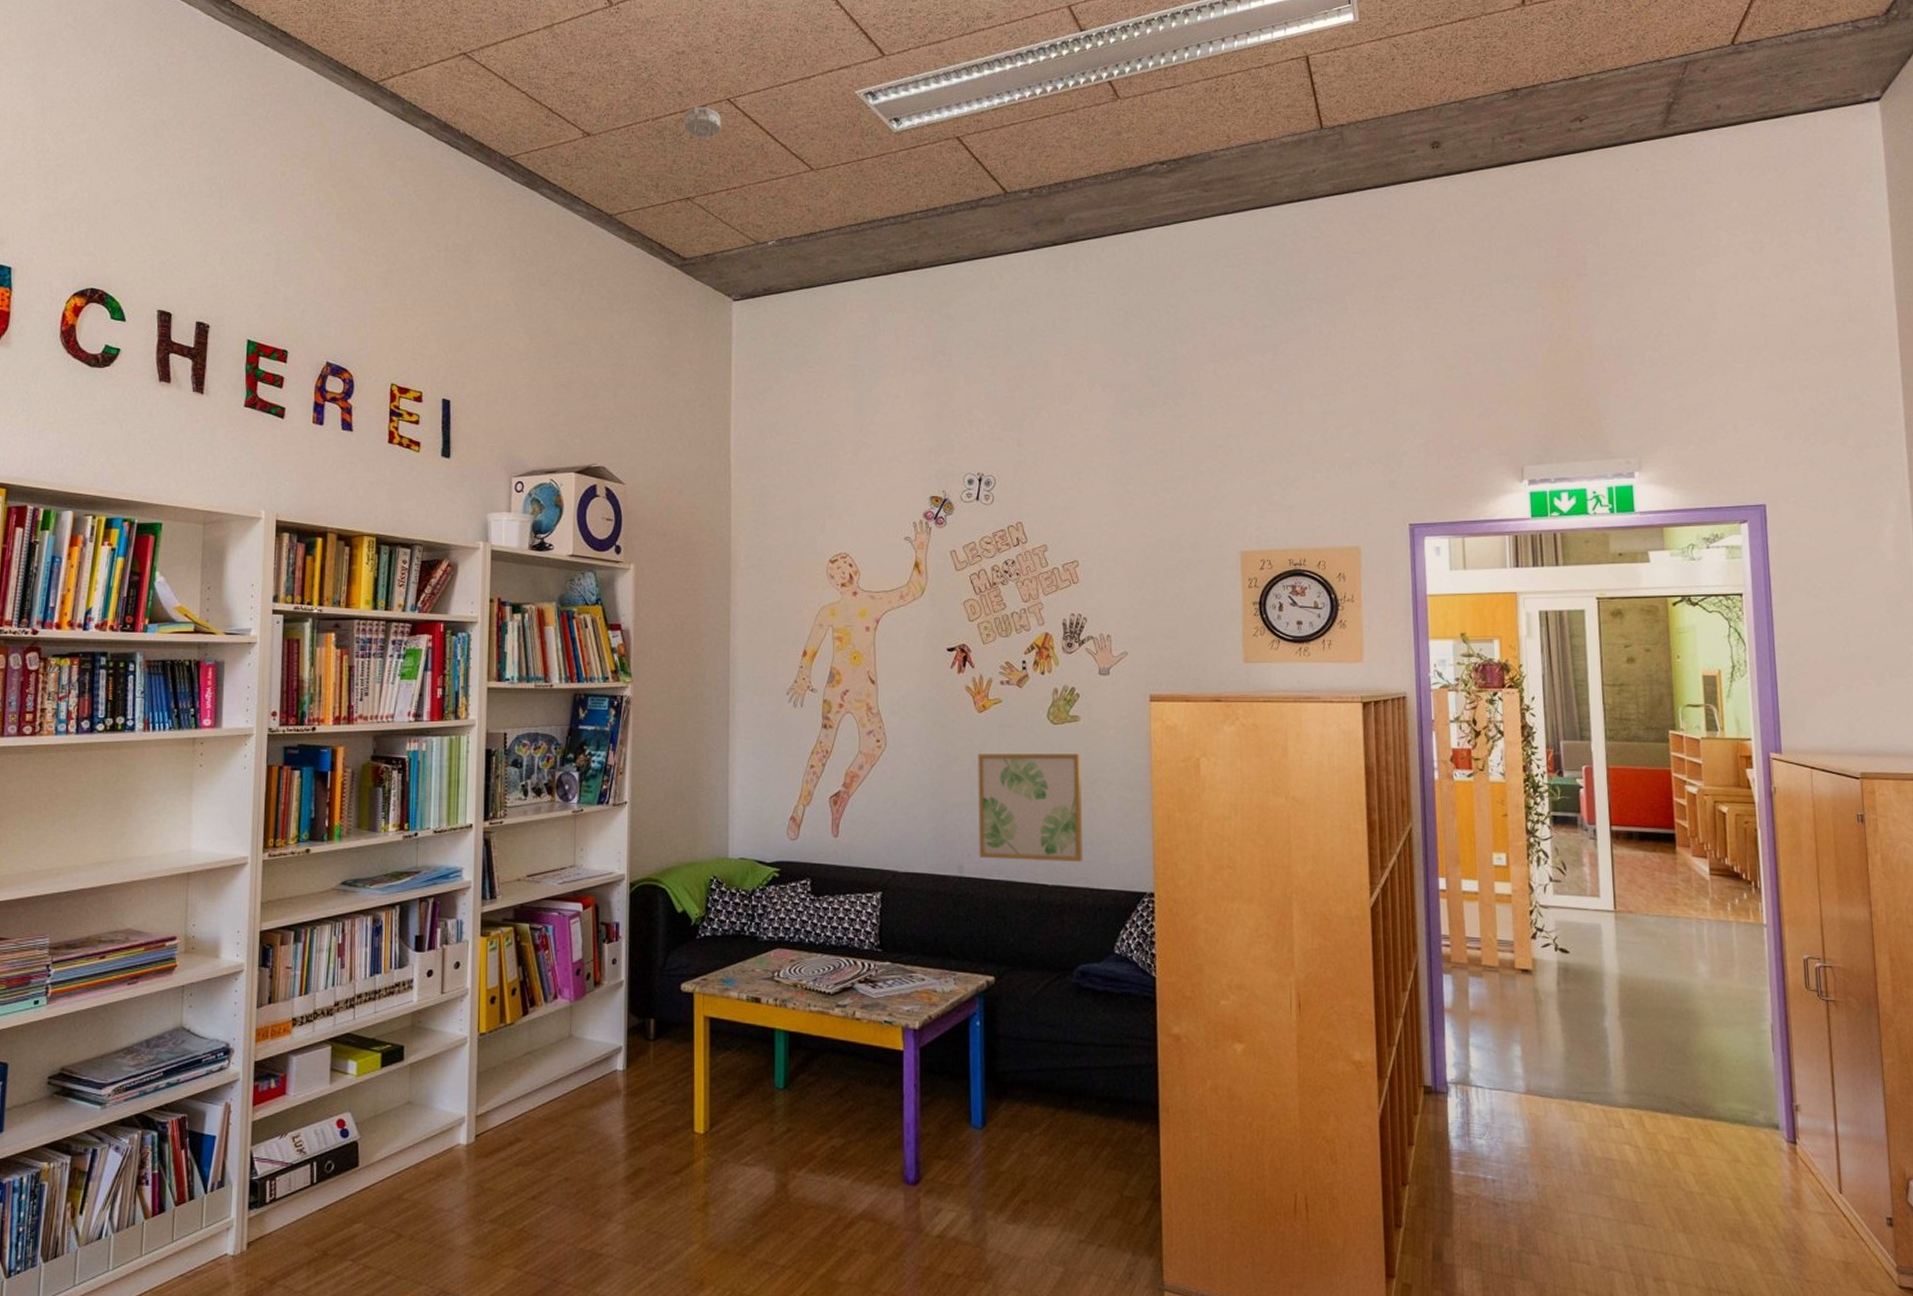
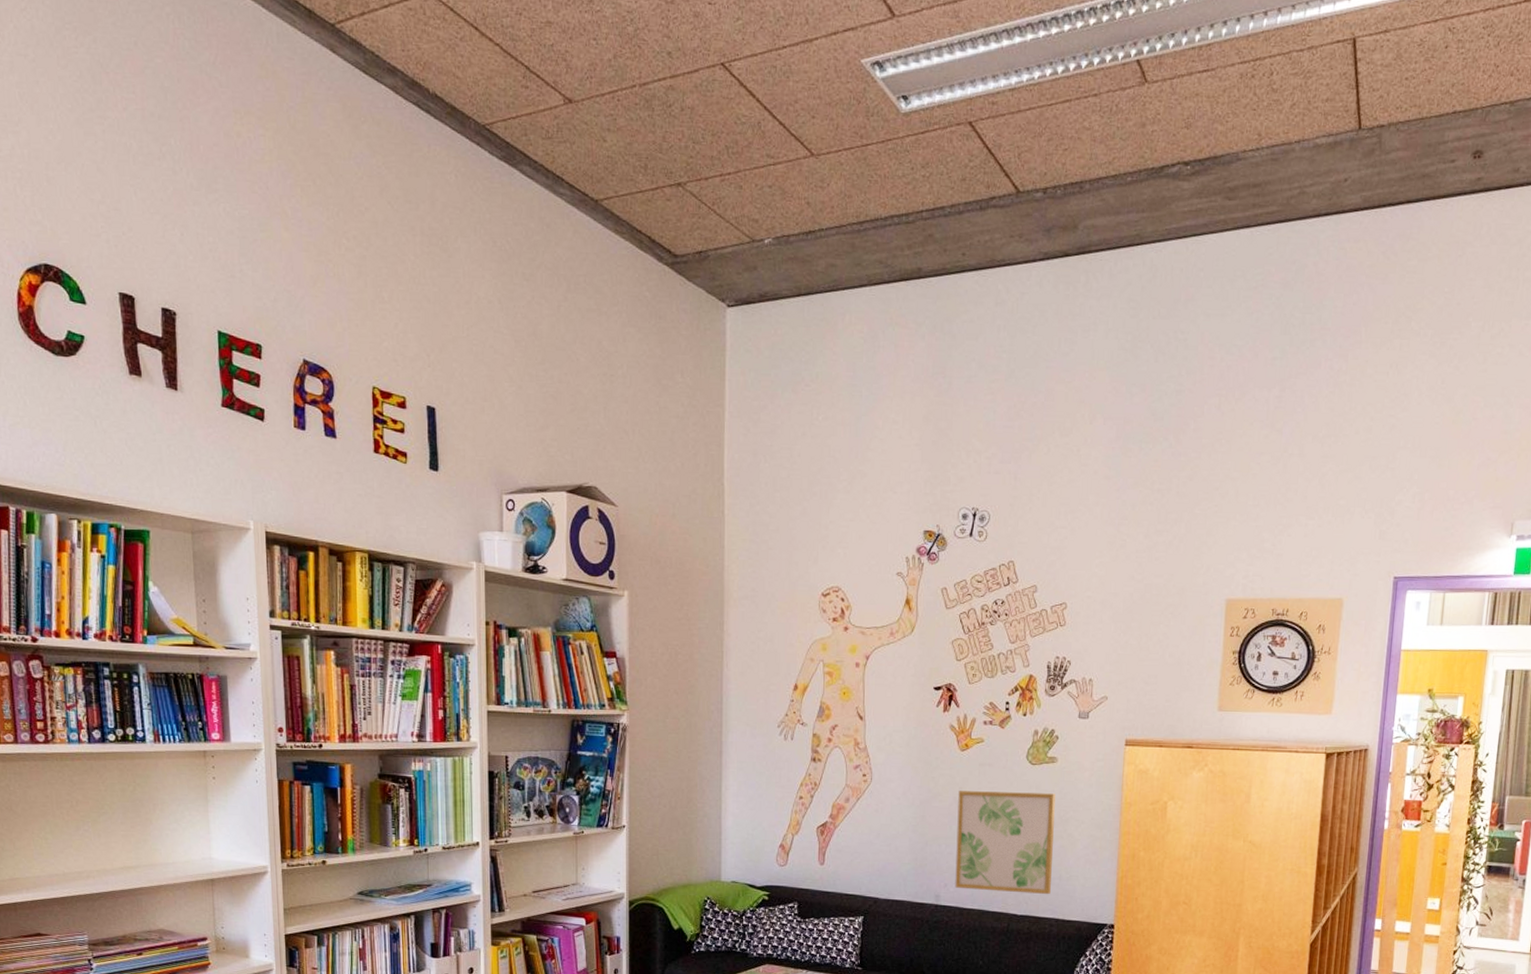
smoke detector: present [683,106,721,138] -> none [673,71,714,111]

